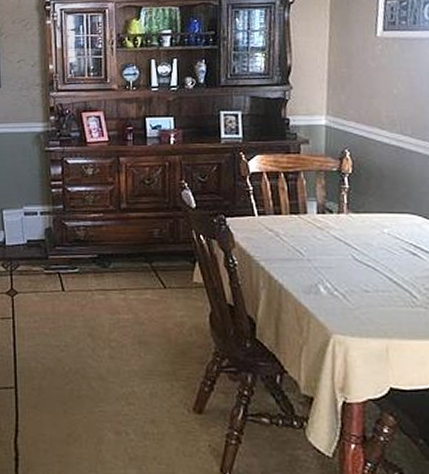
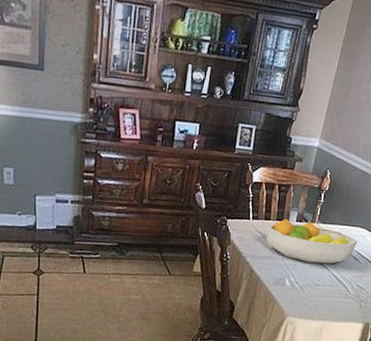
fruit bowl: none [279,211,412,263] -> present [266,218,358,264]

